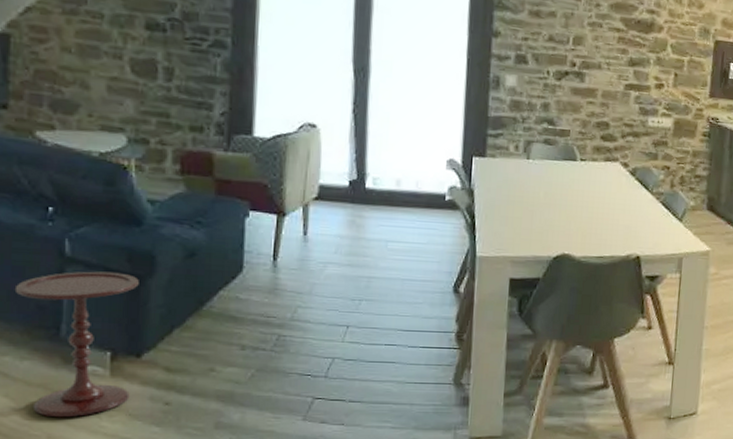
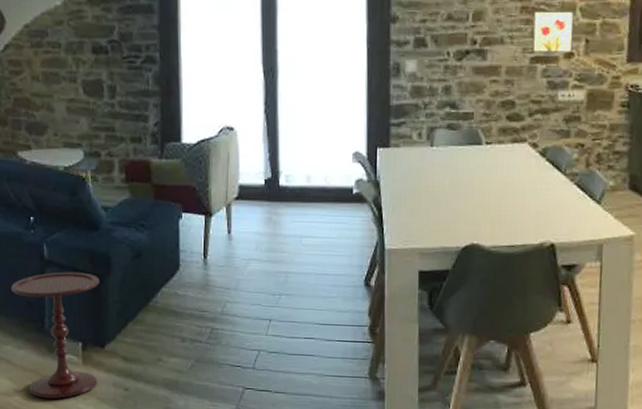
wall art: none [626,42,666,84] -> present [531,11,574,54]

